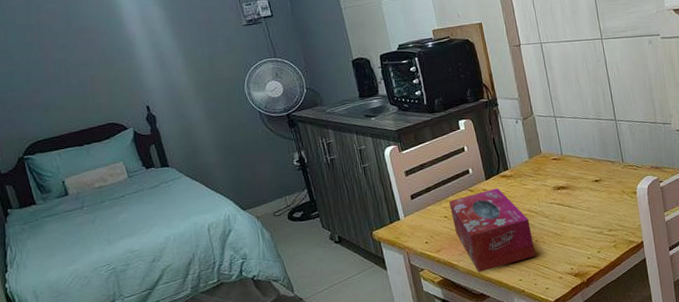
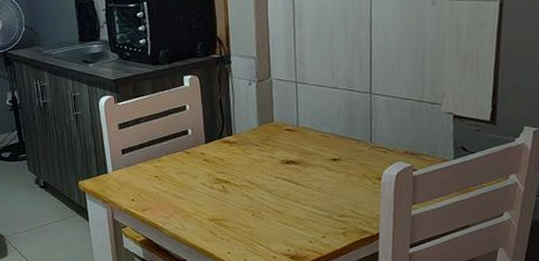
tissue box: present [449,187,536,273] -> none [162,153,250,239]

